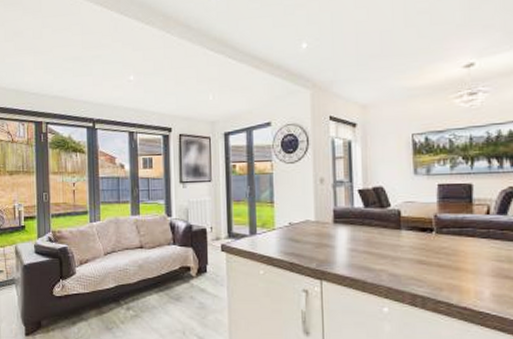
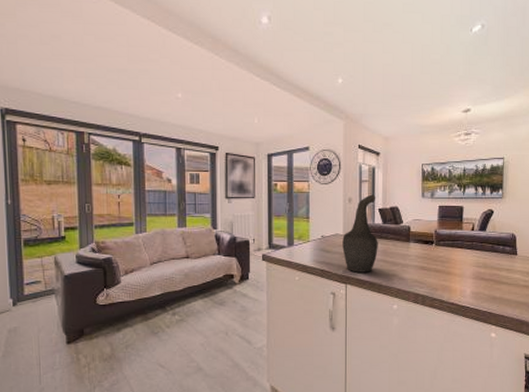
decorative vase: none [314,172,360,266] -> present [342,194,378,273]

